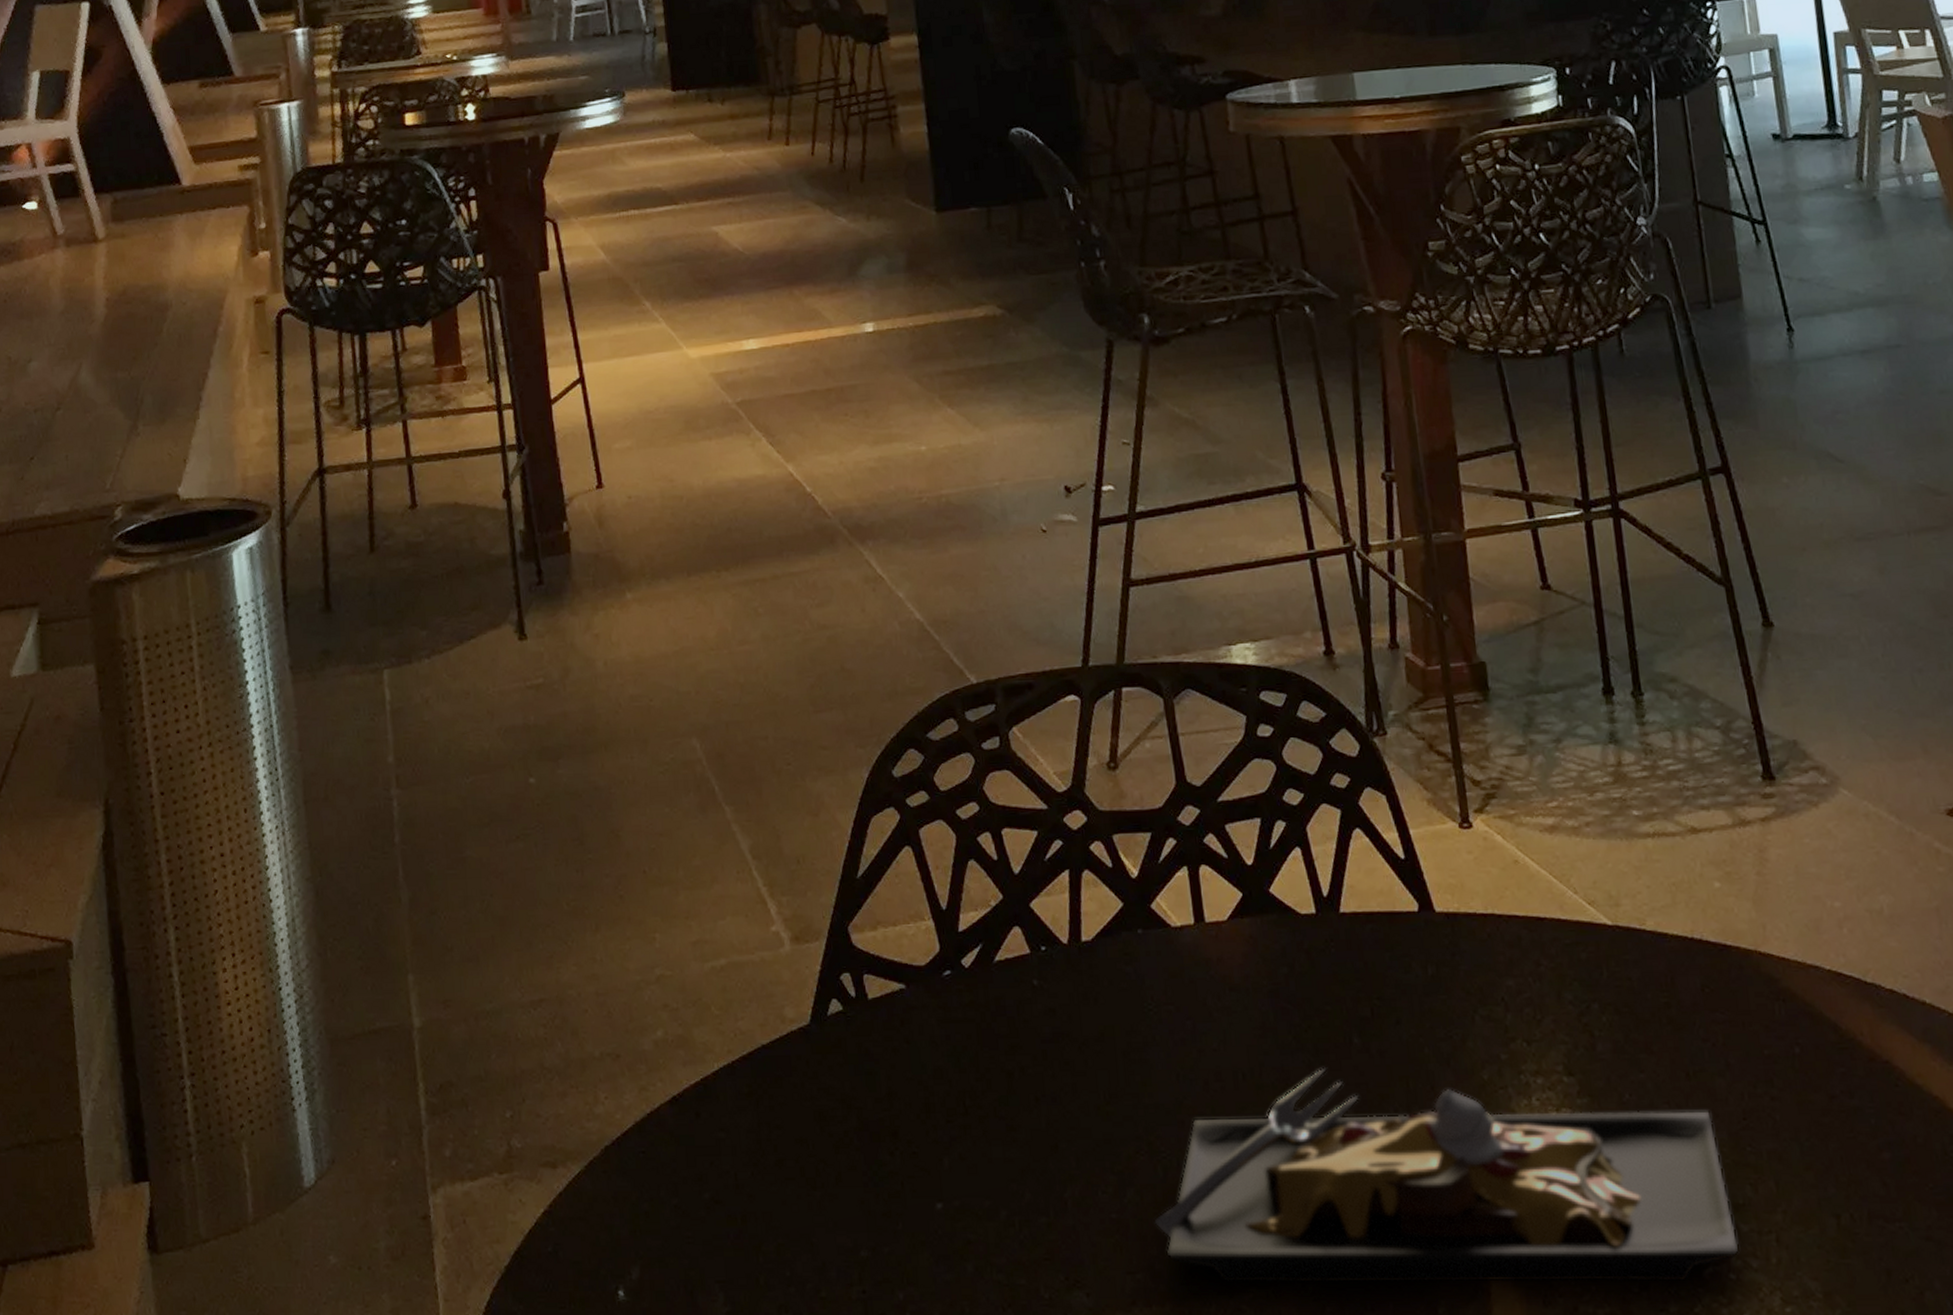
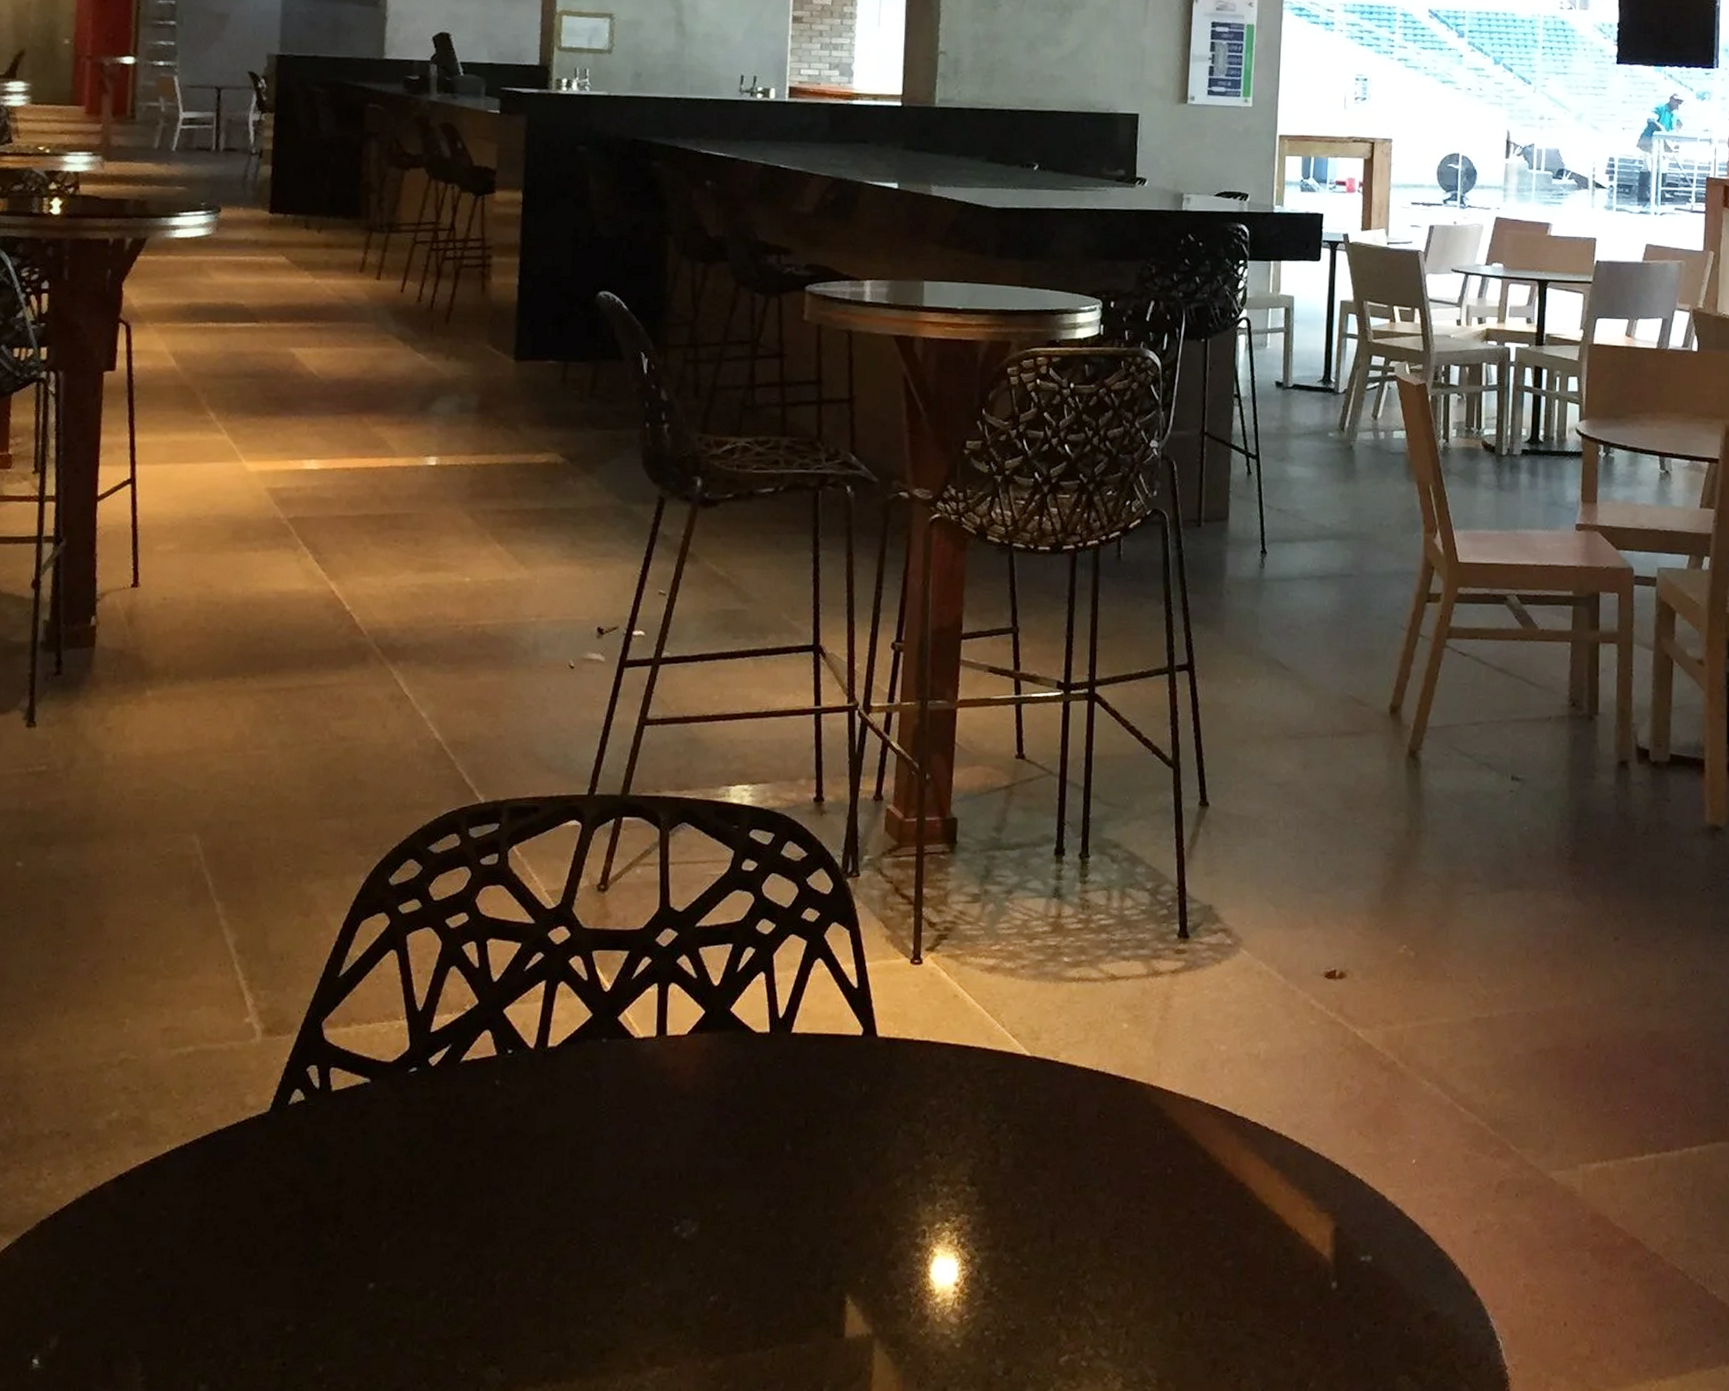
plate: present [1154,1067,1738,1283] -> none [575,1171,1093,1368]

